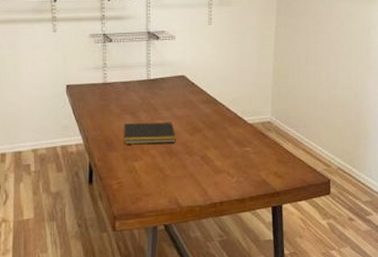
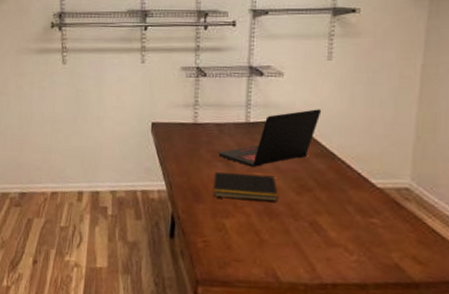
laptop: none [126,65,206,116] -> present [218,109,322,167]

